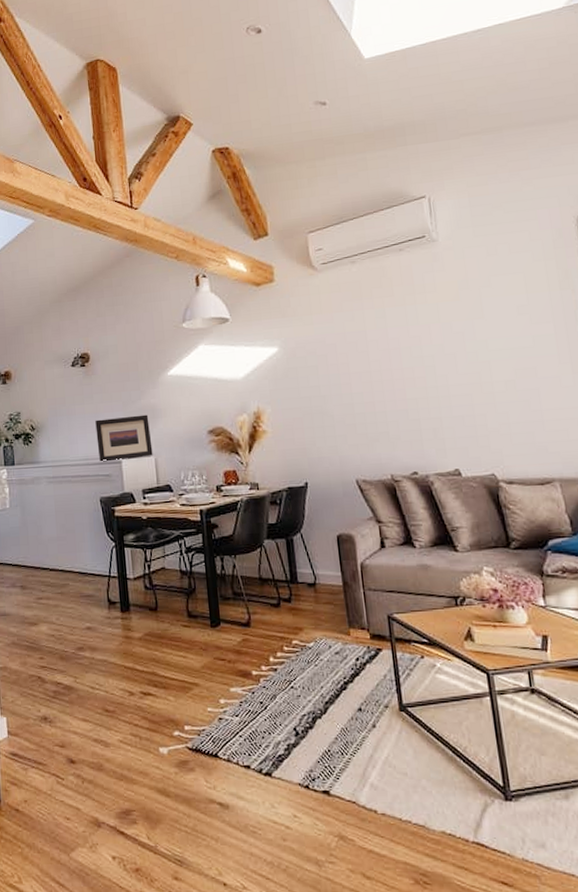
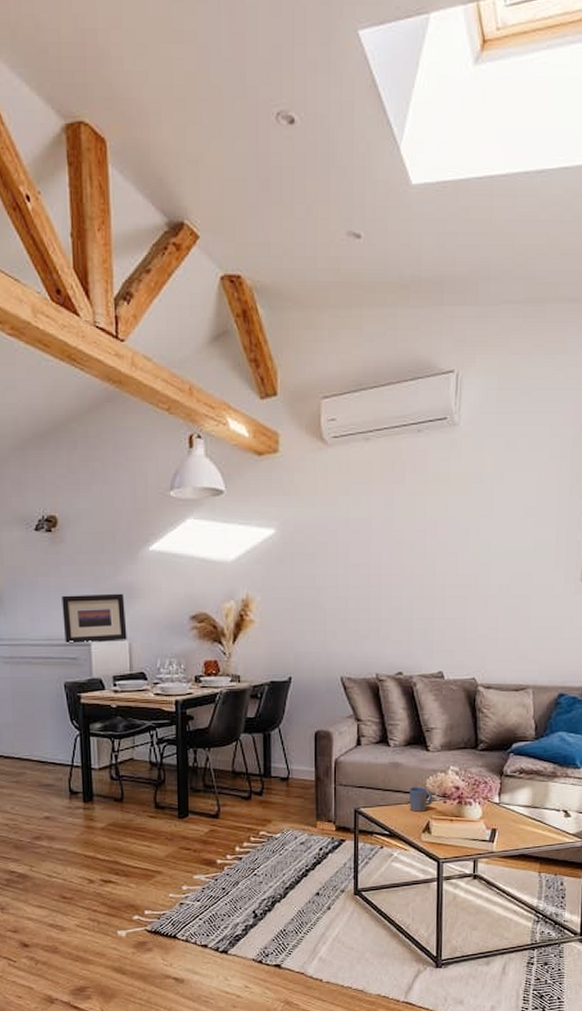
mug: none [443,590,471,617] -> present [409,787,433,812]

